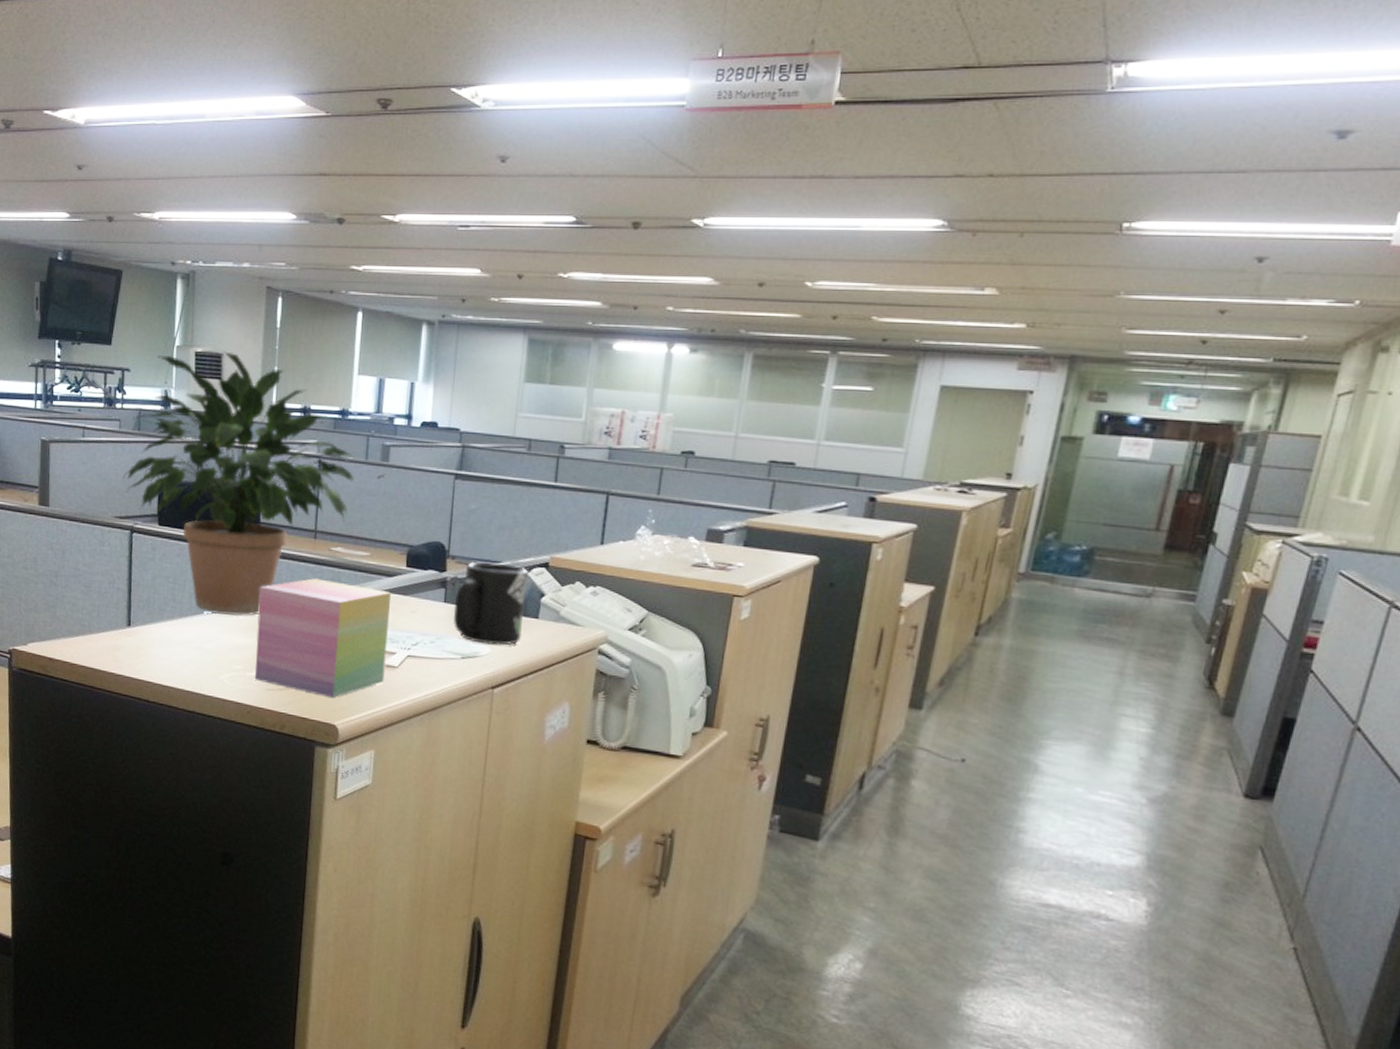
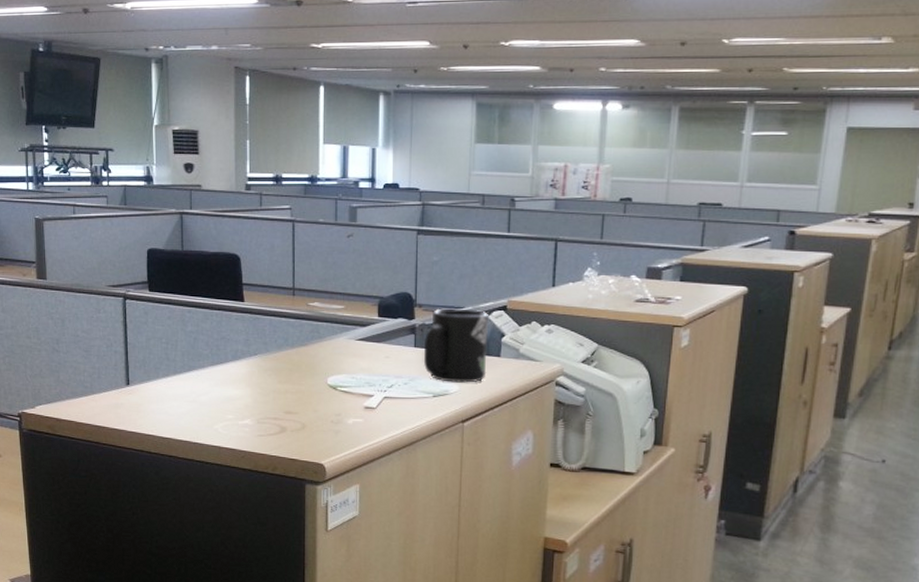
potted plant: present [121,351,355,617] -> none [112,128,326,371]
sticky notes: present [254,578,391,699] -> none [246,332,365,440]

